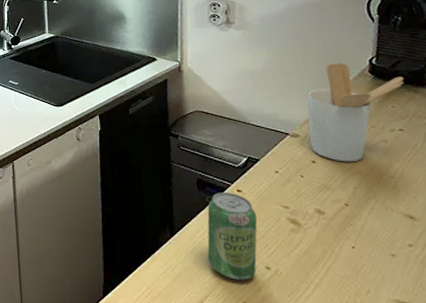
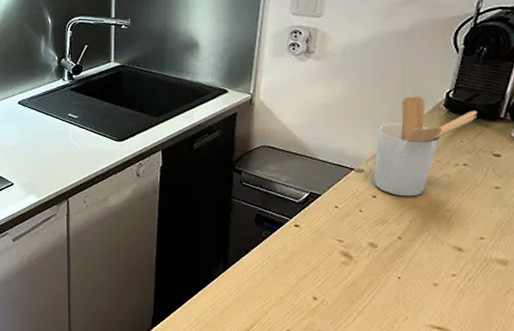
beverage can: present [207,192,258,280] -> none [258,227,311,310]

